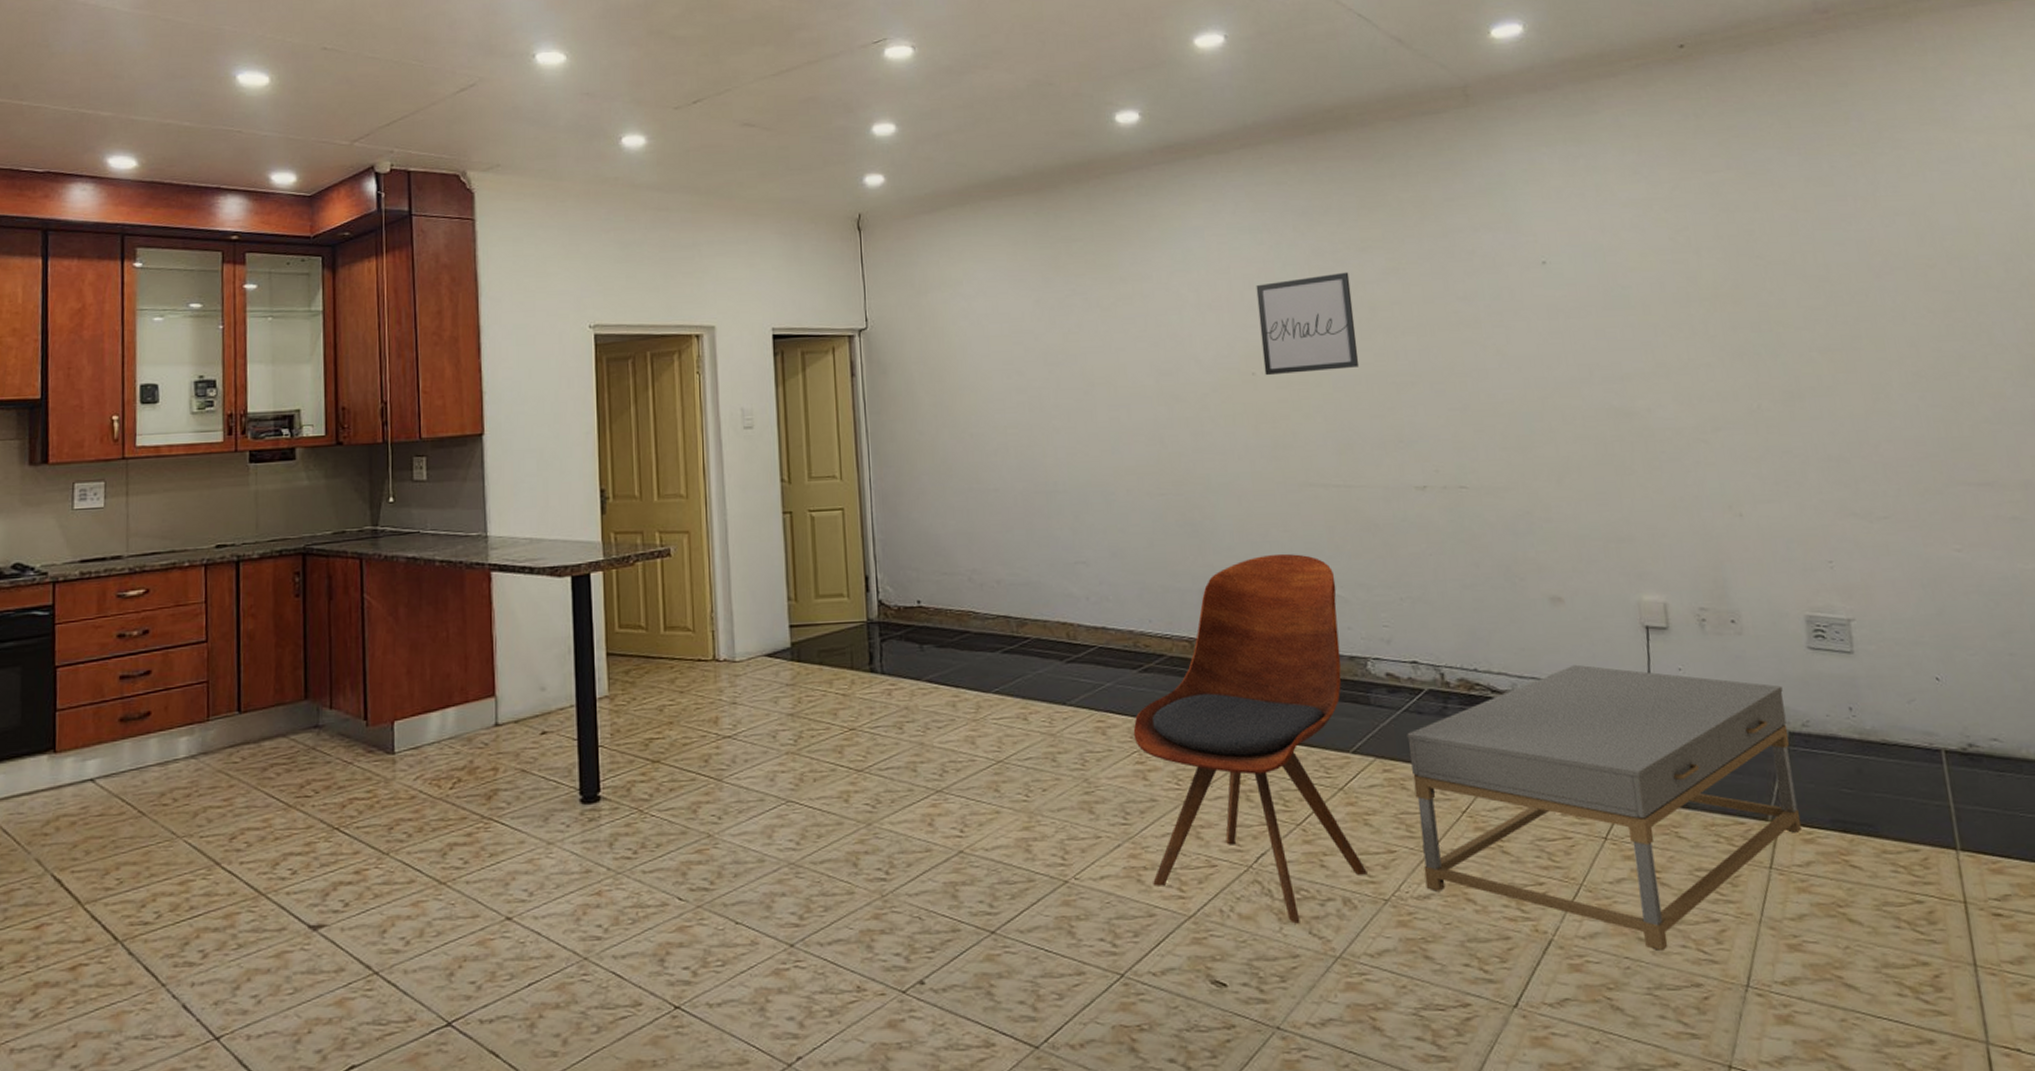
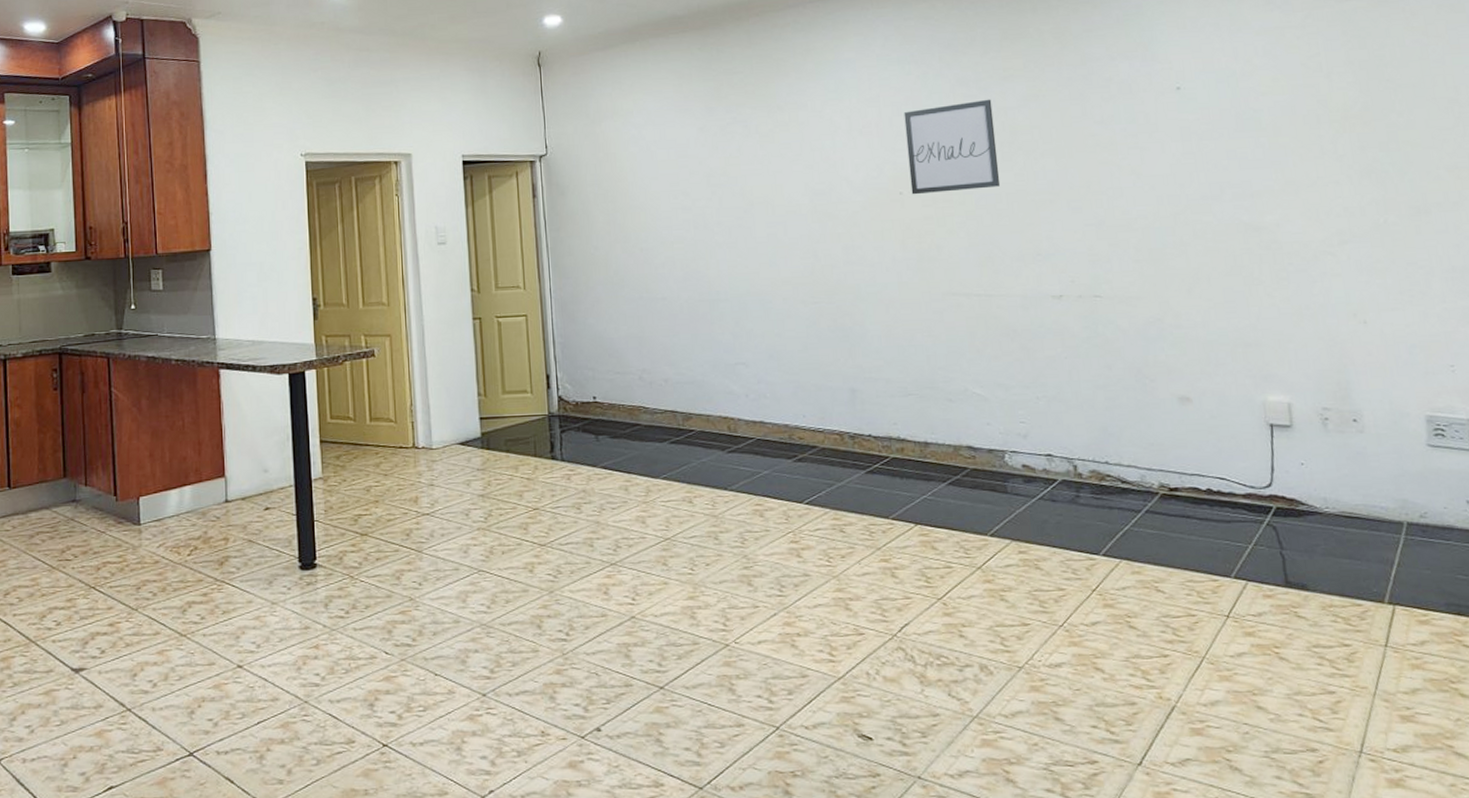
dining chair: present [1133,553,1368,924] -> none [788,356,1003,687]
coffee table: present [1407,664,1801,952] -> none [1041,458,1417,719]

